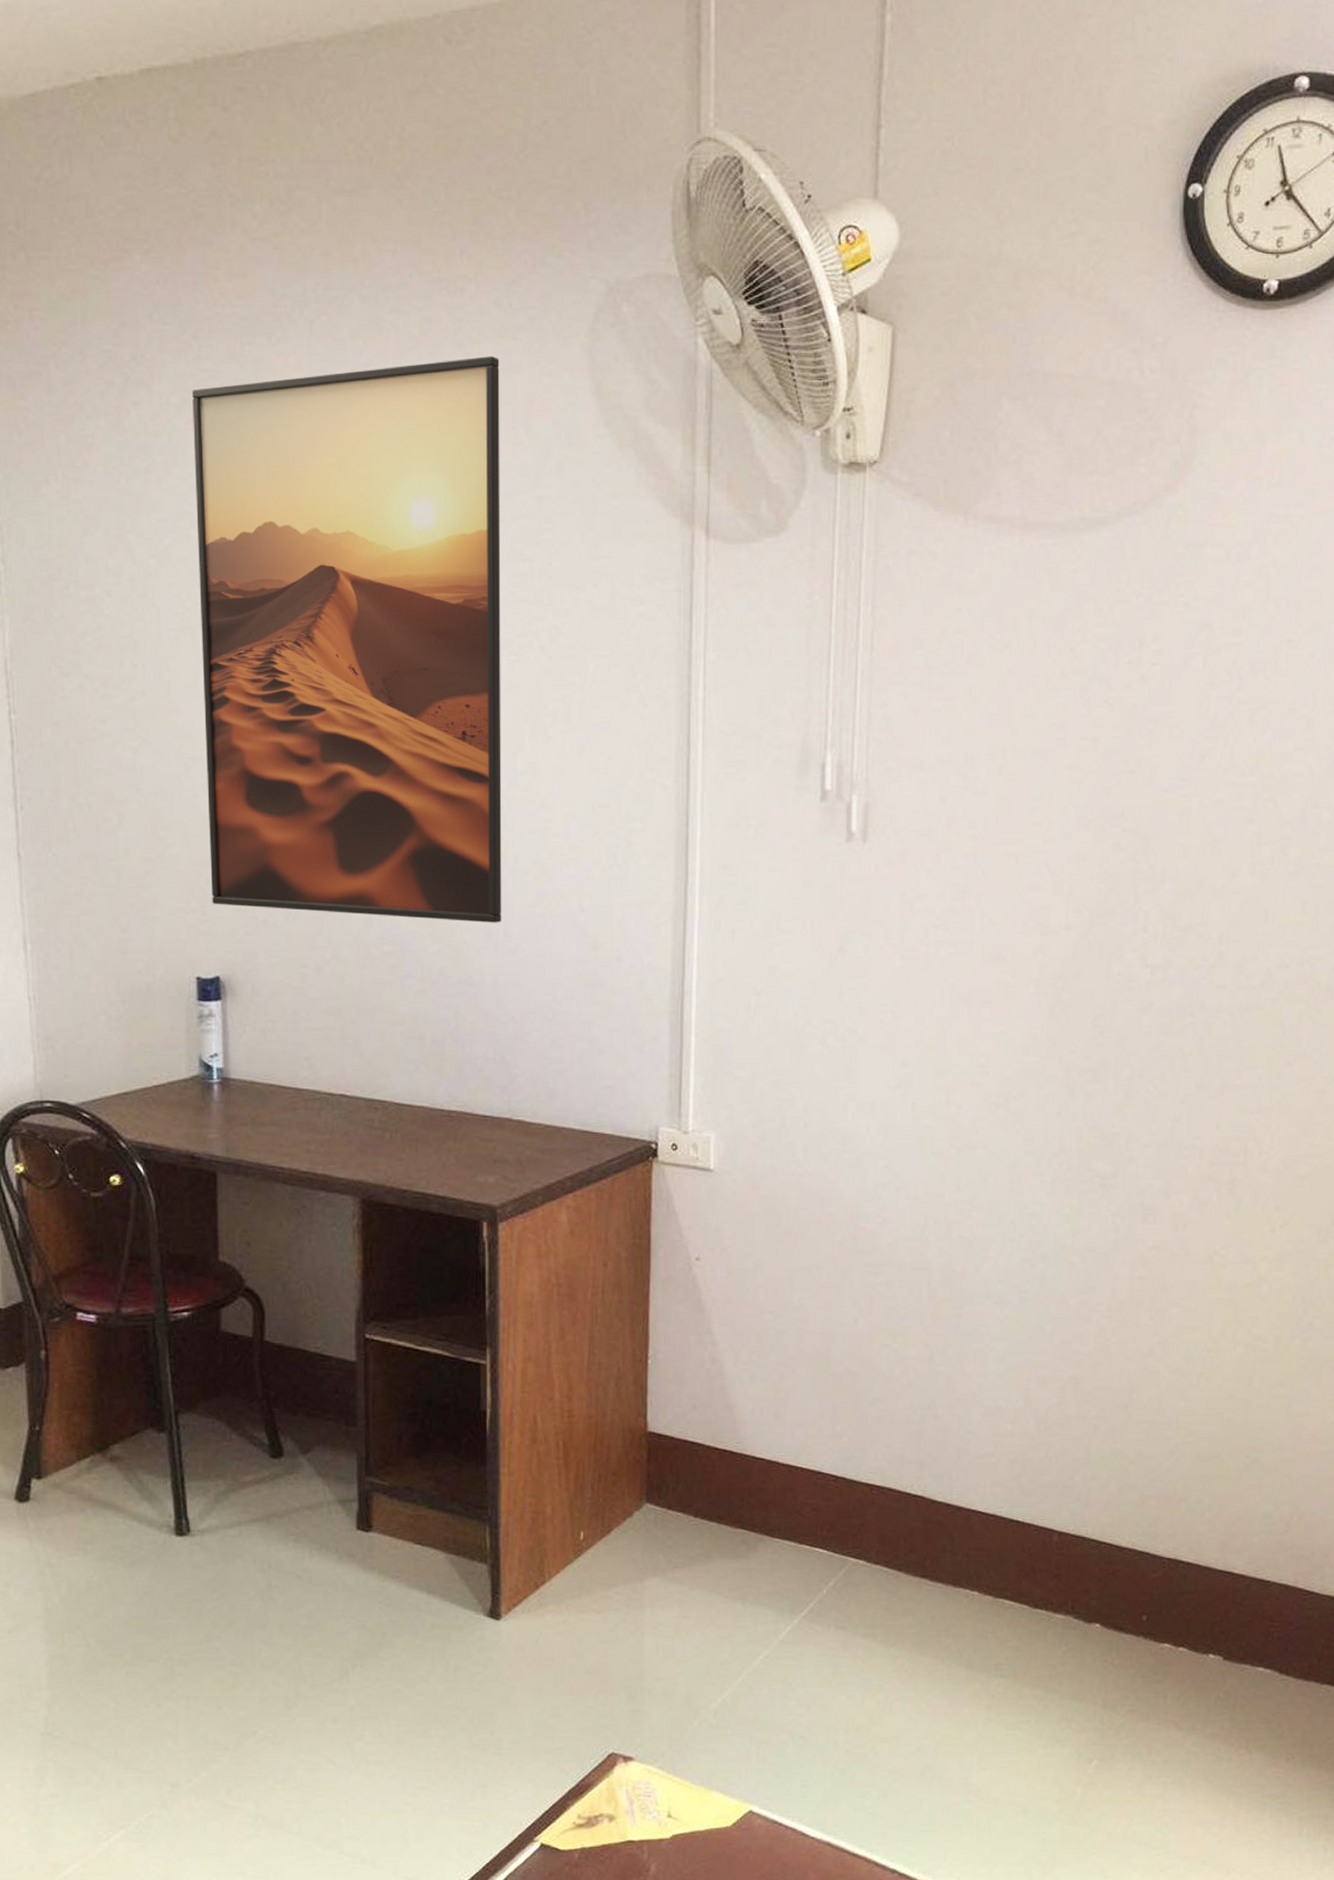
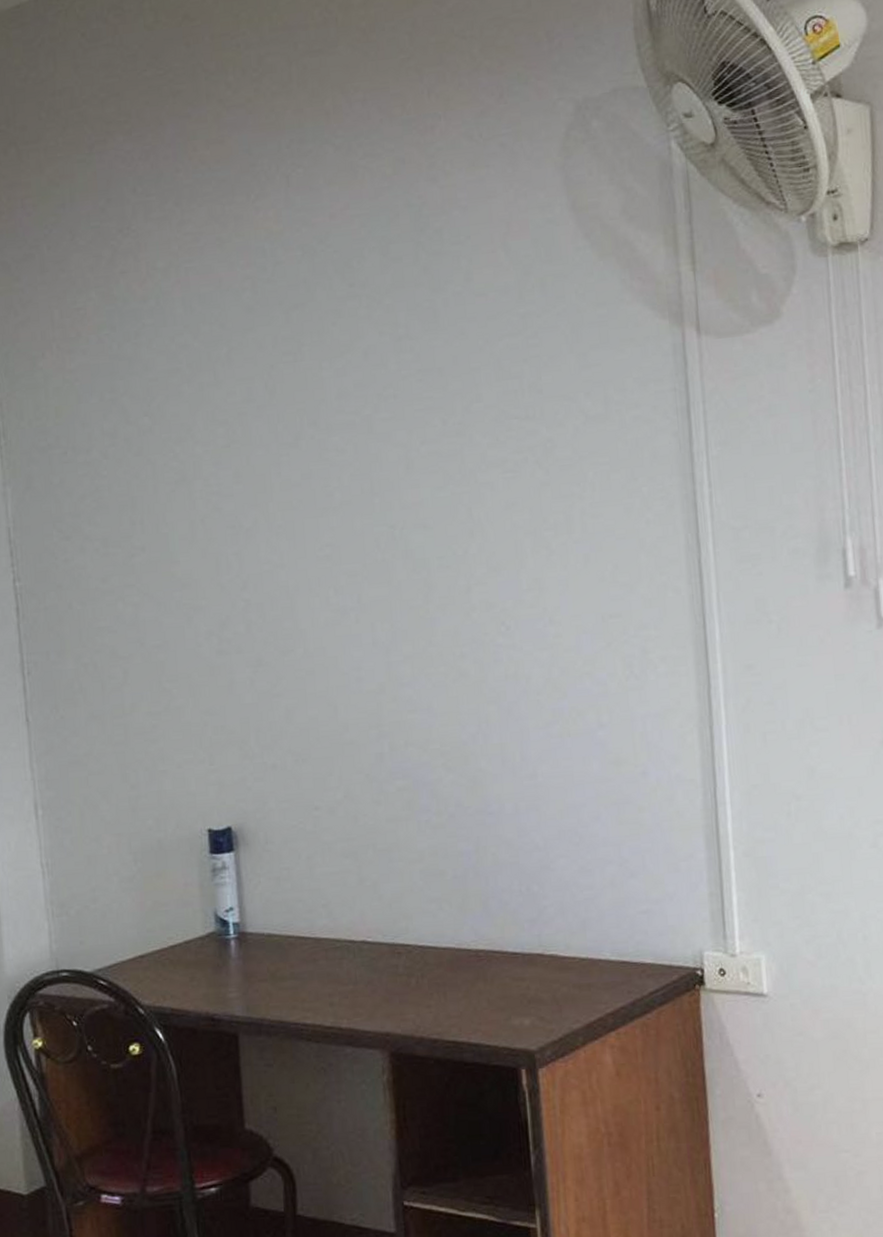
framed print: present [192,355,502,923] -> none [177,185,518,754]

